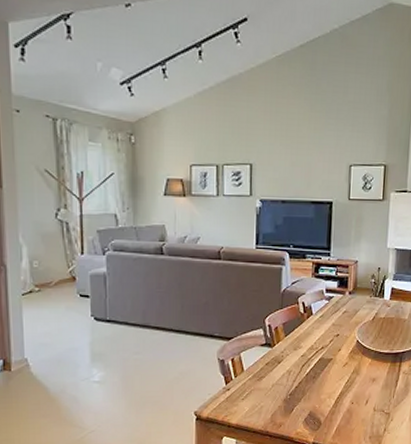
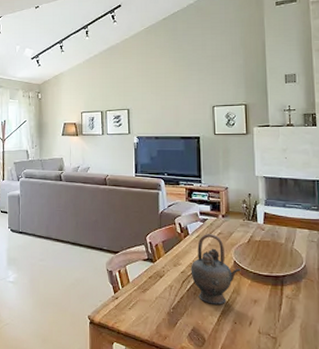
teapot: none [311,313,363,387] -> present [191,234,241,305]

